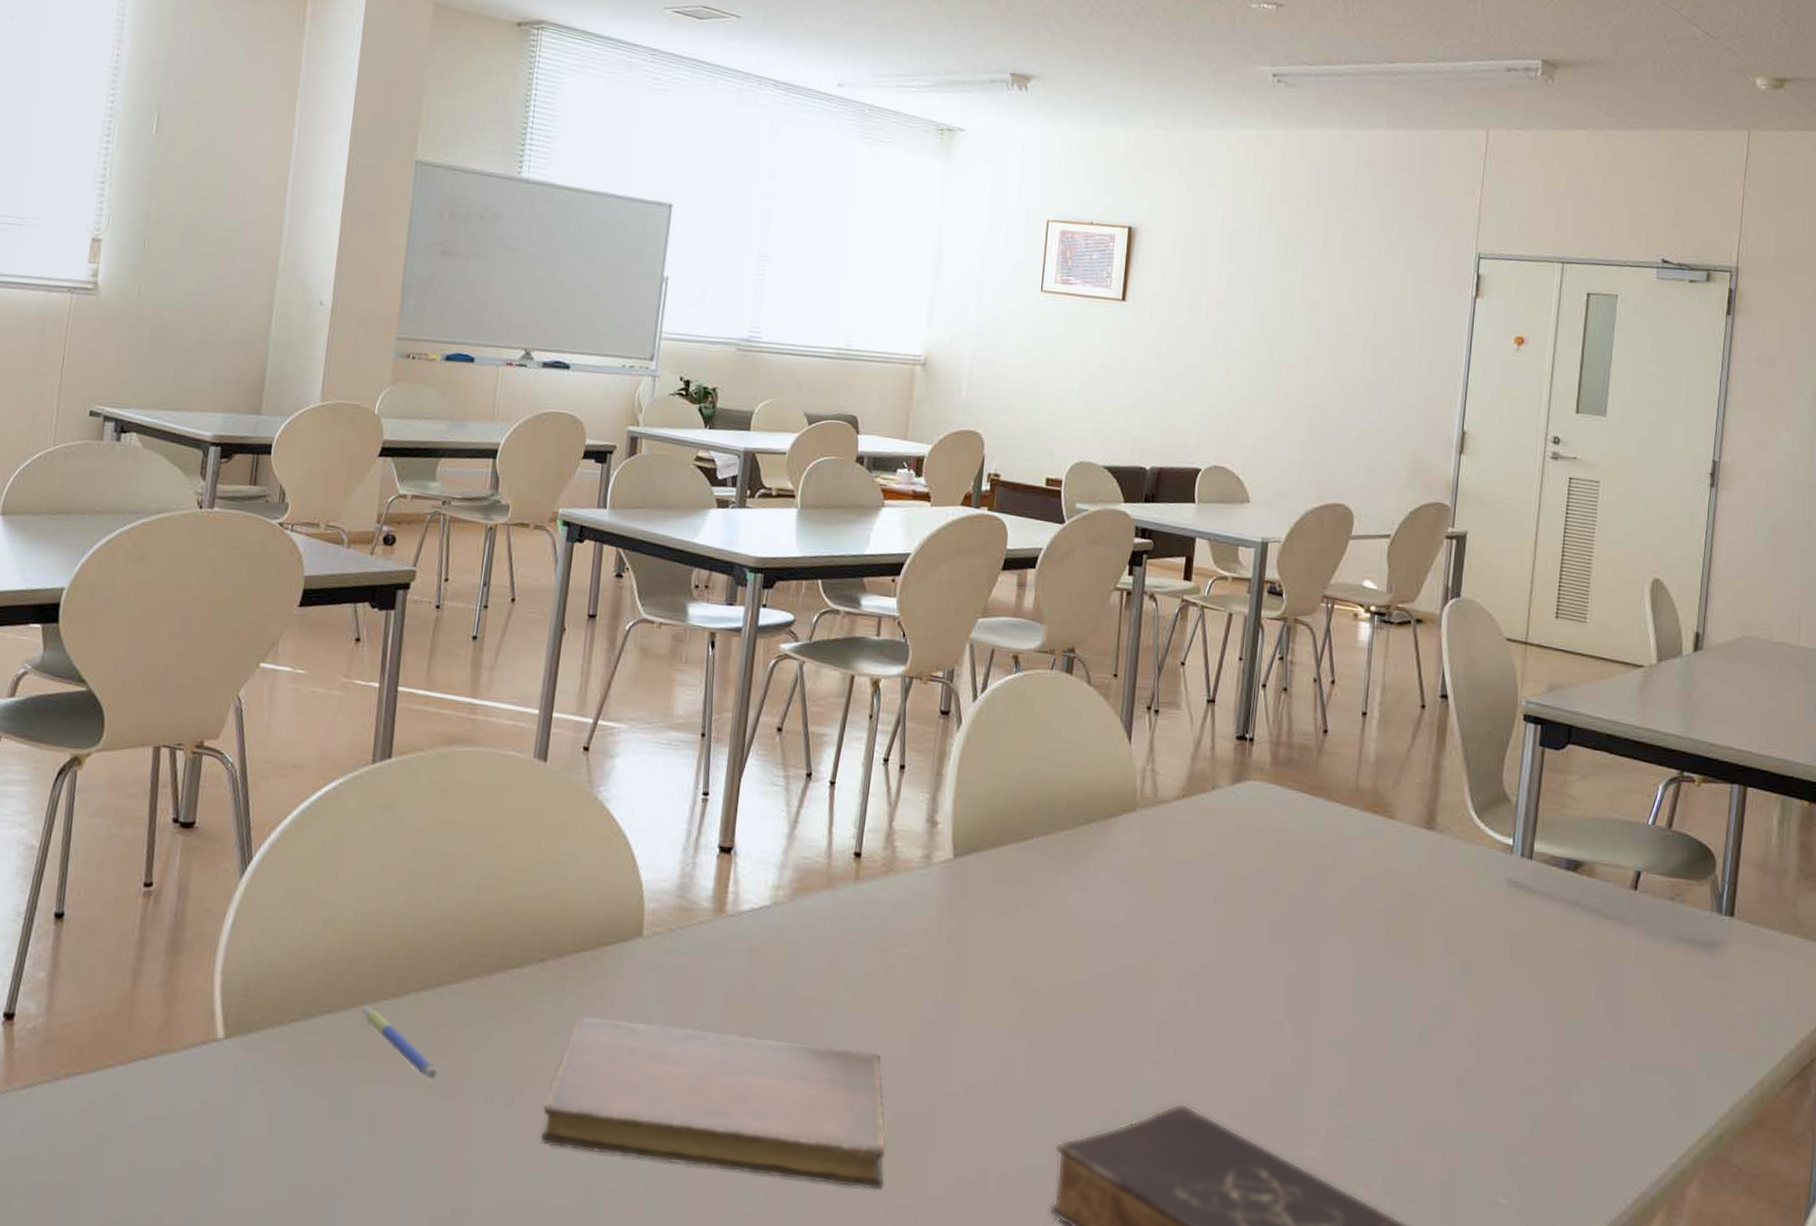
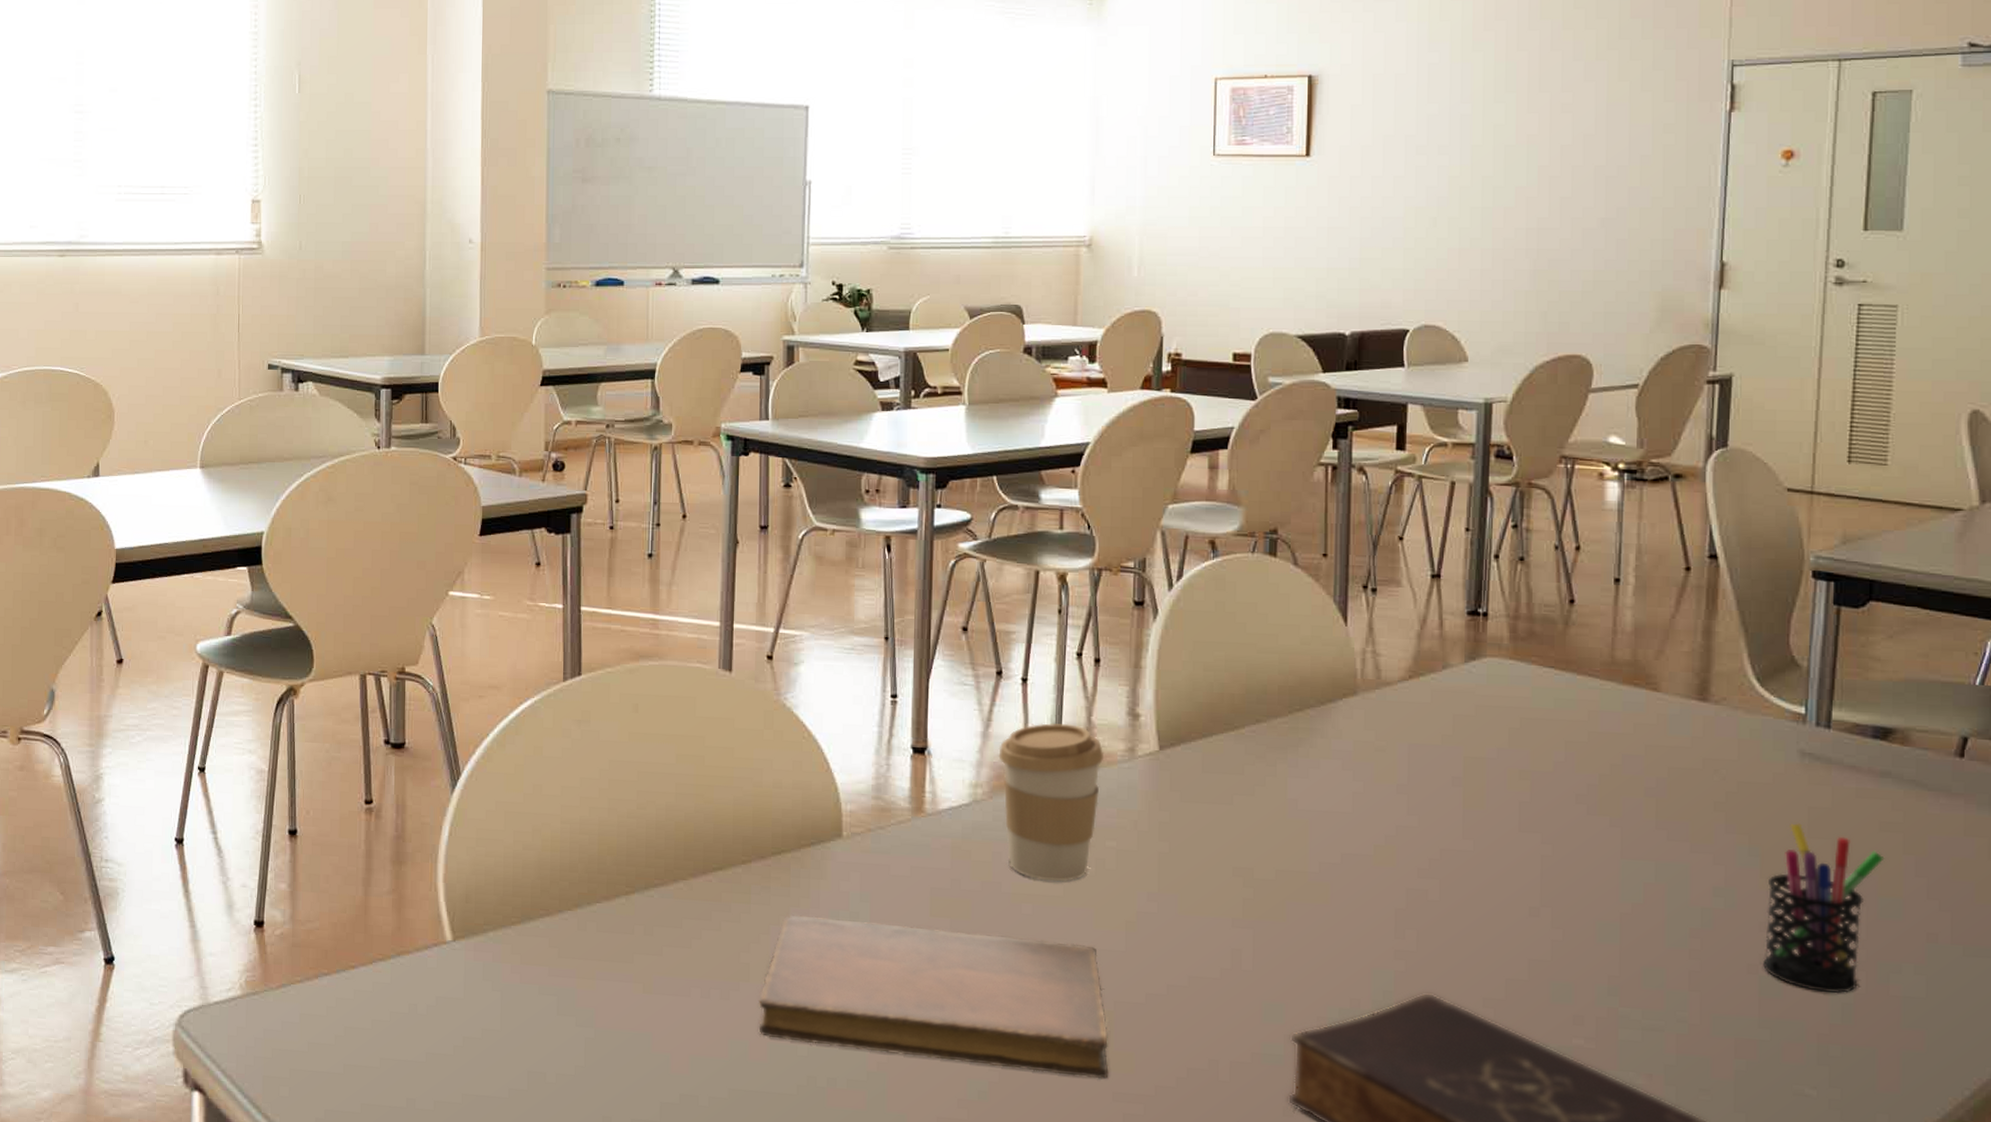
pen: present [361,1006,437,1080] -> none [576,909,654,977]
coffee cup: none [802,826,902,988] -> present [998,722,1104,882]
pen holder: none [1469,946,1571,1108] -> present [1763,823,1885,994]

